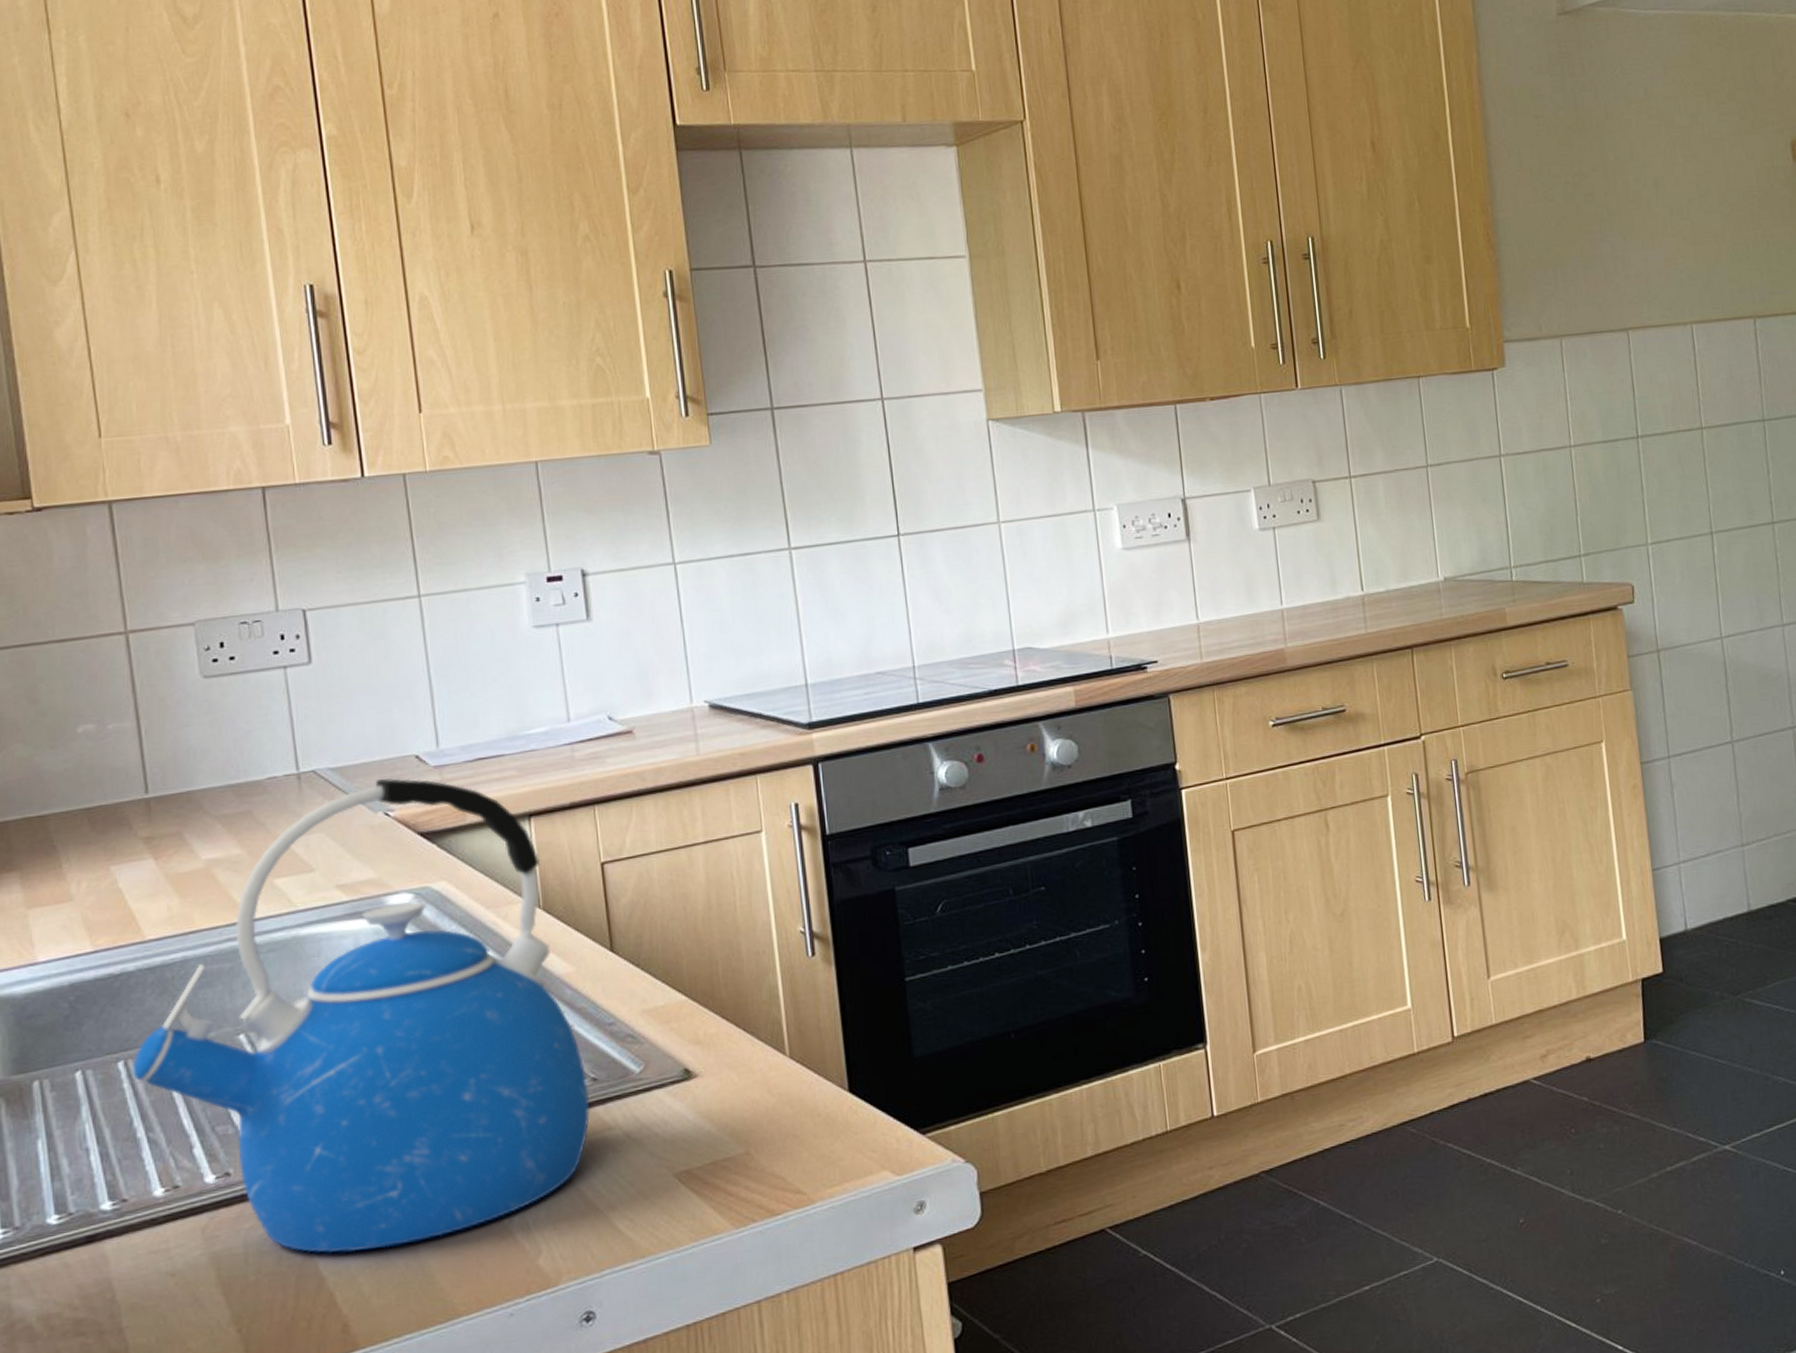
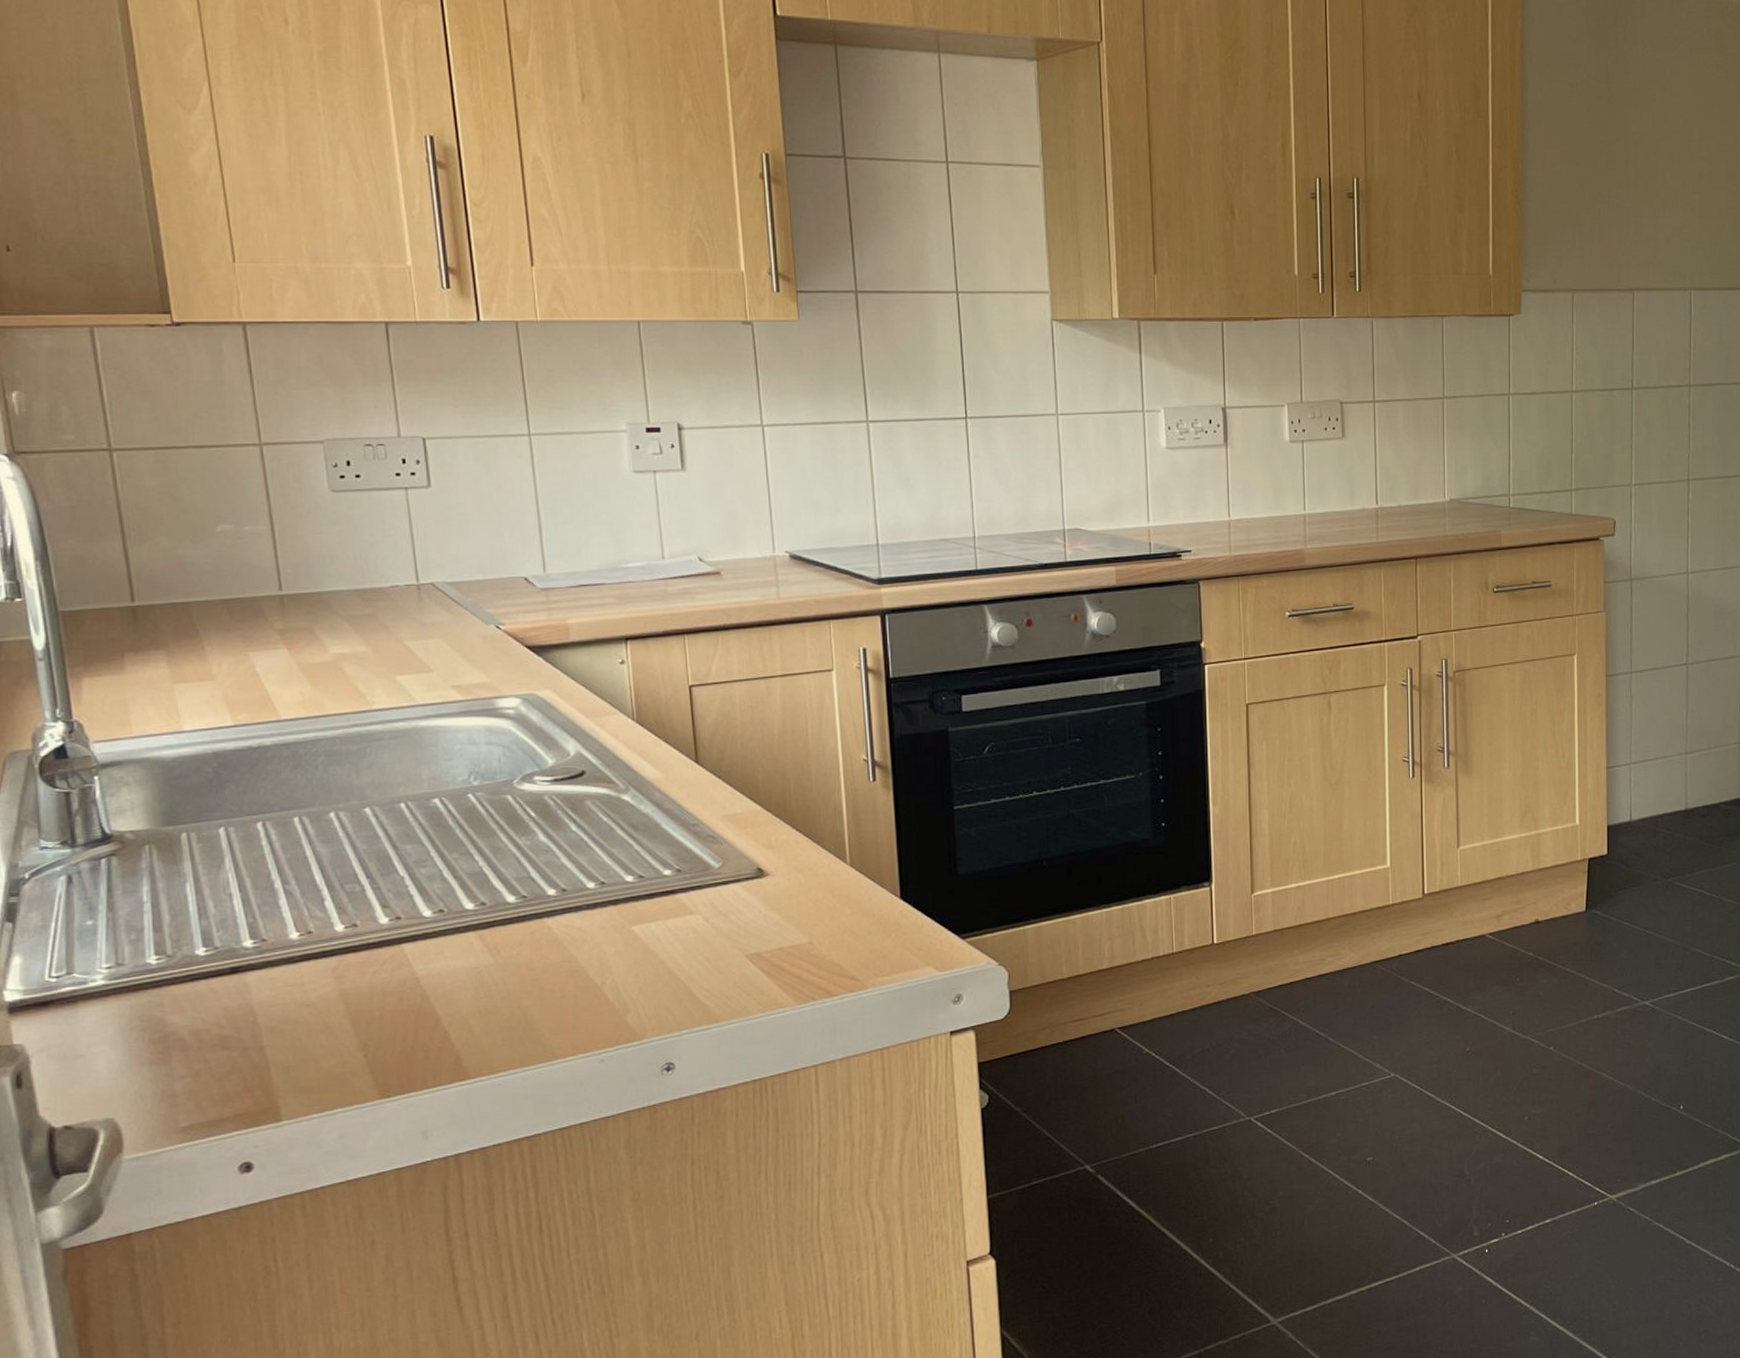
kettle: present [132,778,591,1254] -> none [270,595,675,999]

